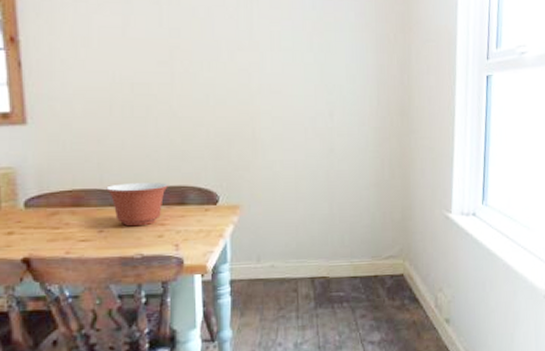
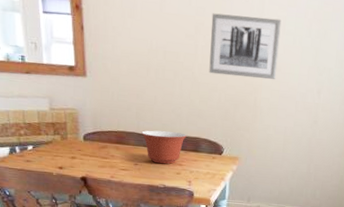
wall art: none [189,33,277,105] -> present [209,13,282,80]

